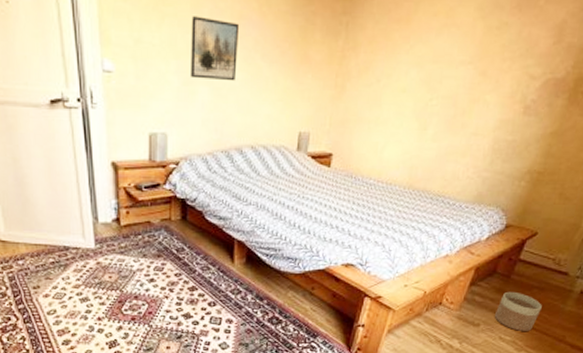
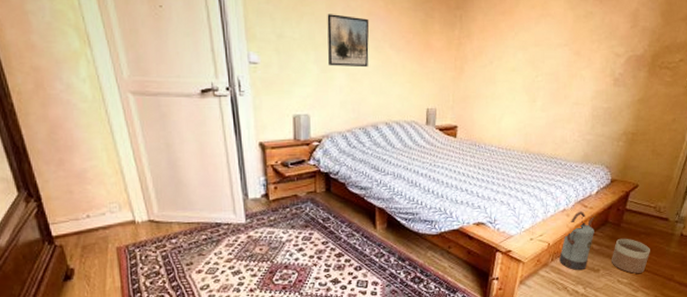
watering can: none [435,258,483,324] -> present [559,211,596,271]

